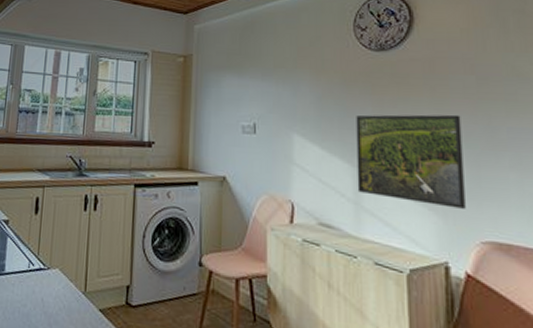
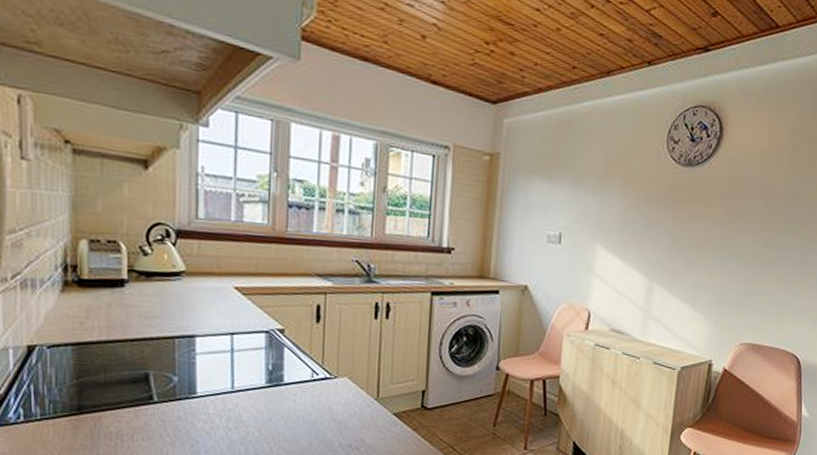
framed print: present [356,114,466,209] -> none [648,229,745,316]

